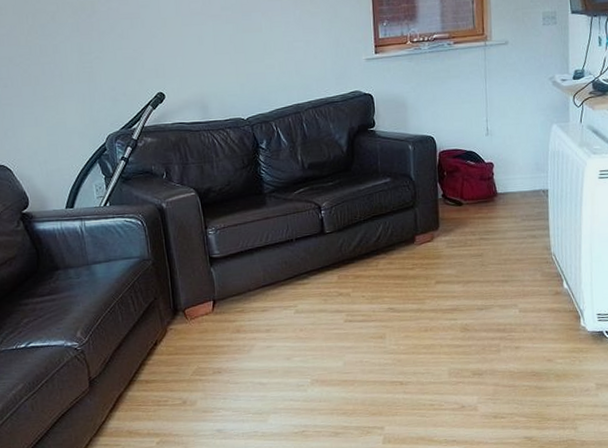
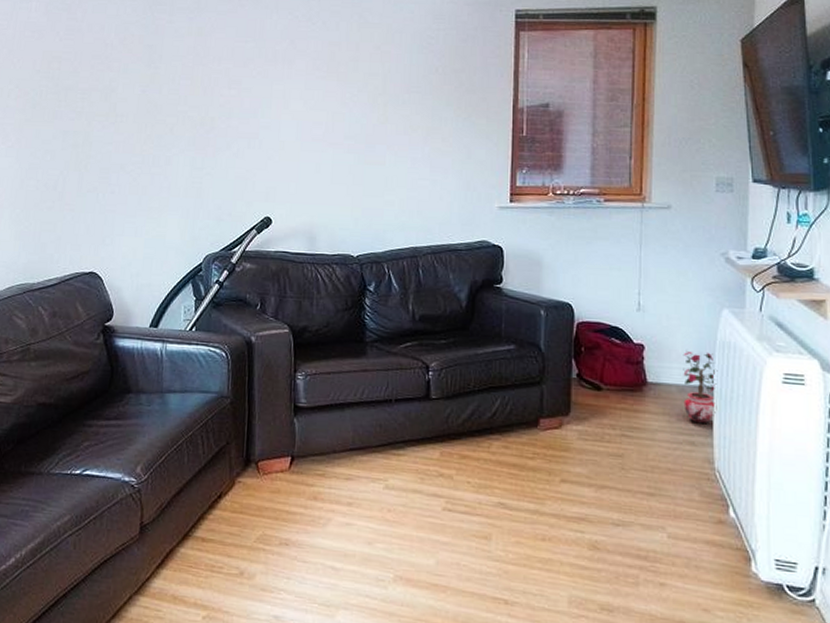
potted plant: none [523,161,551,221] -> present [683,350,718,424]

